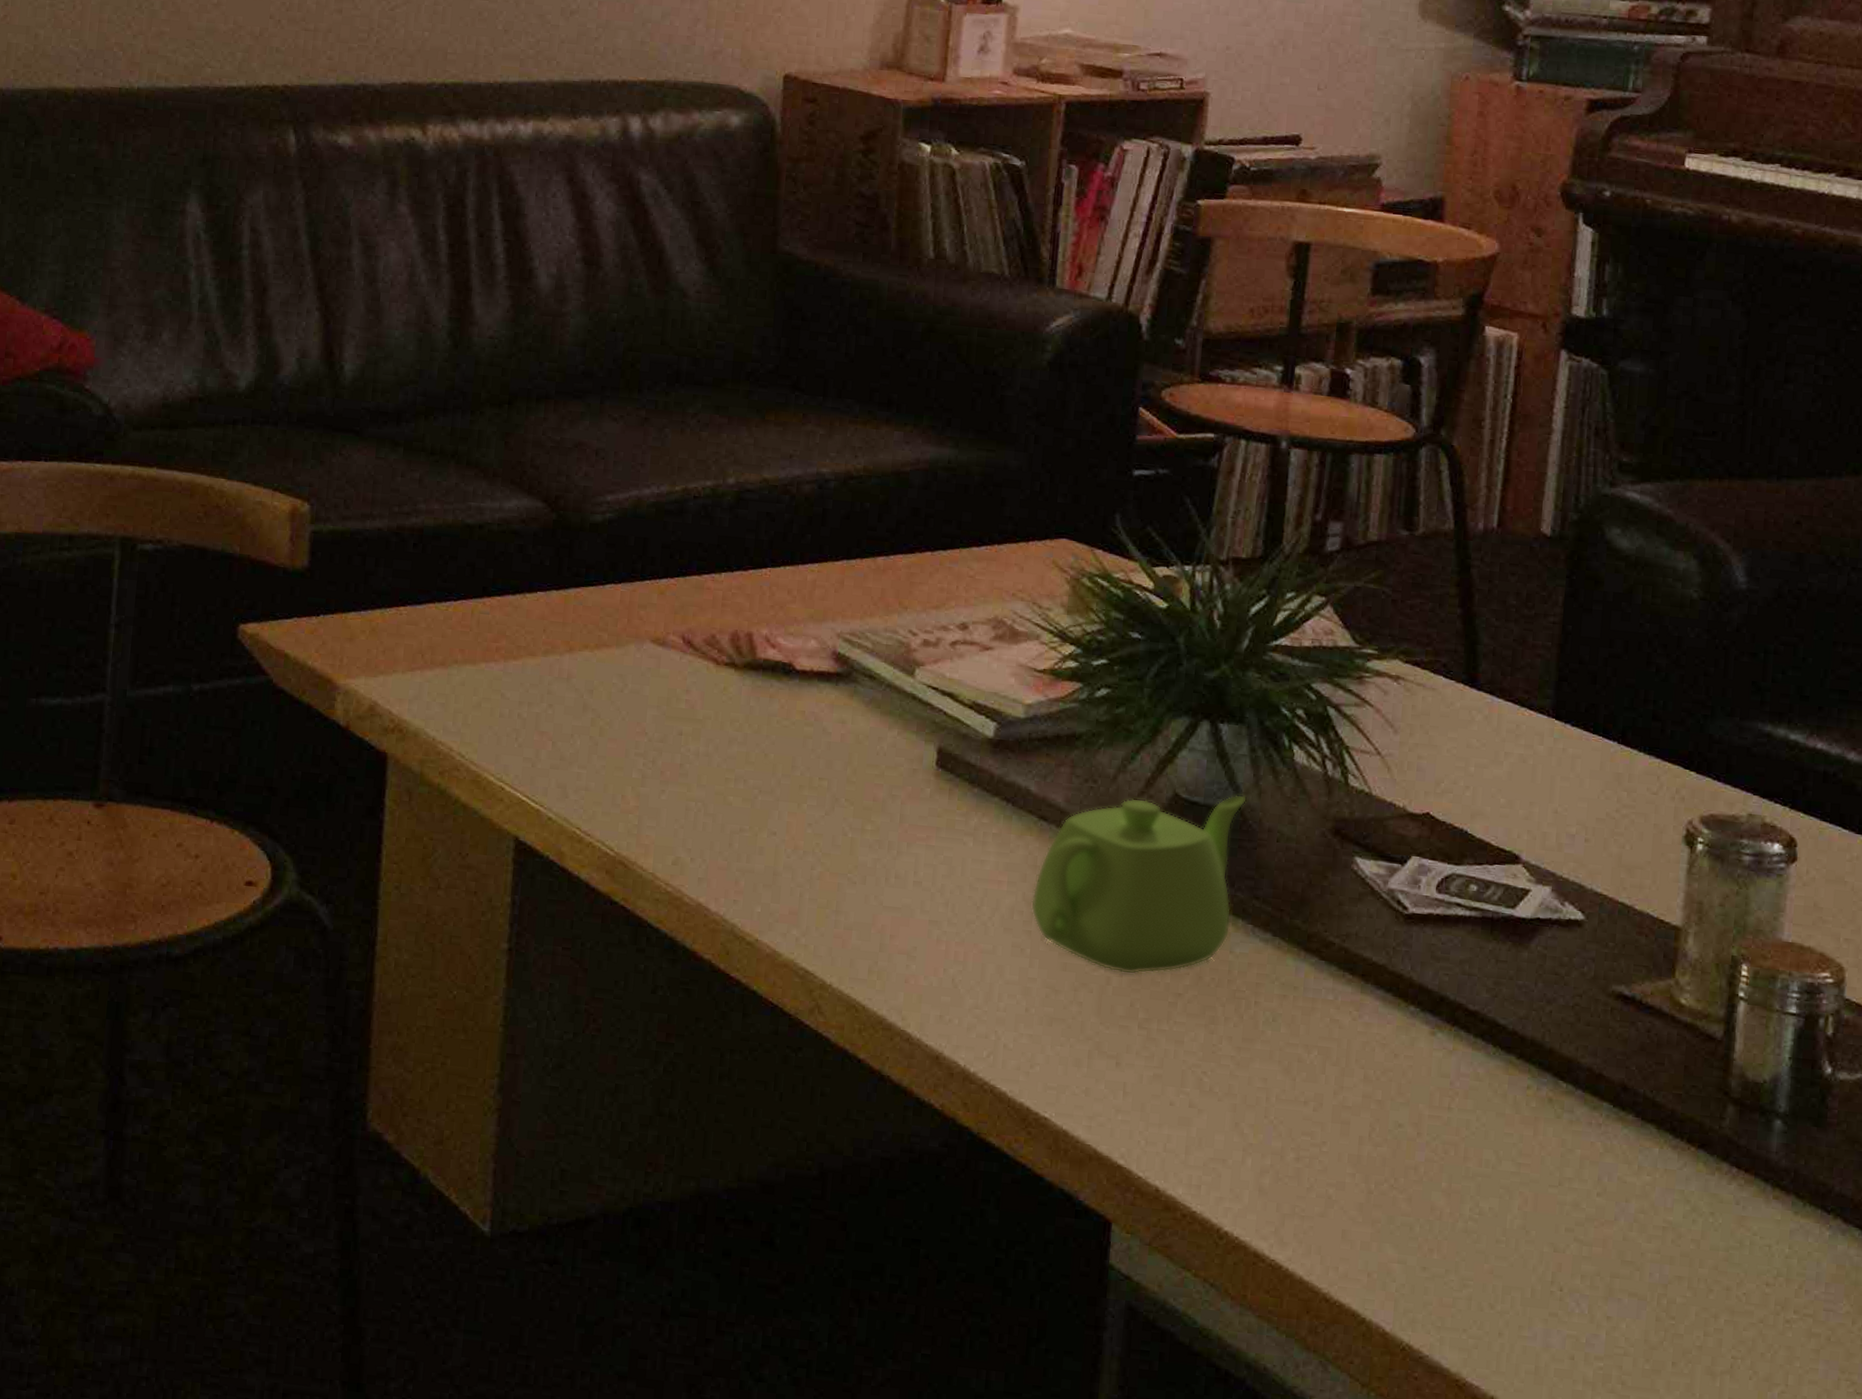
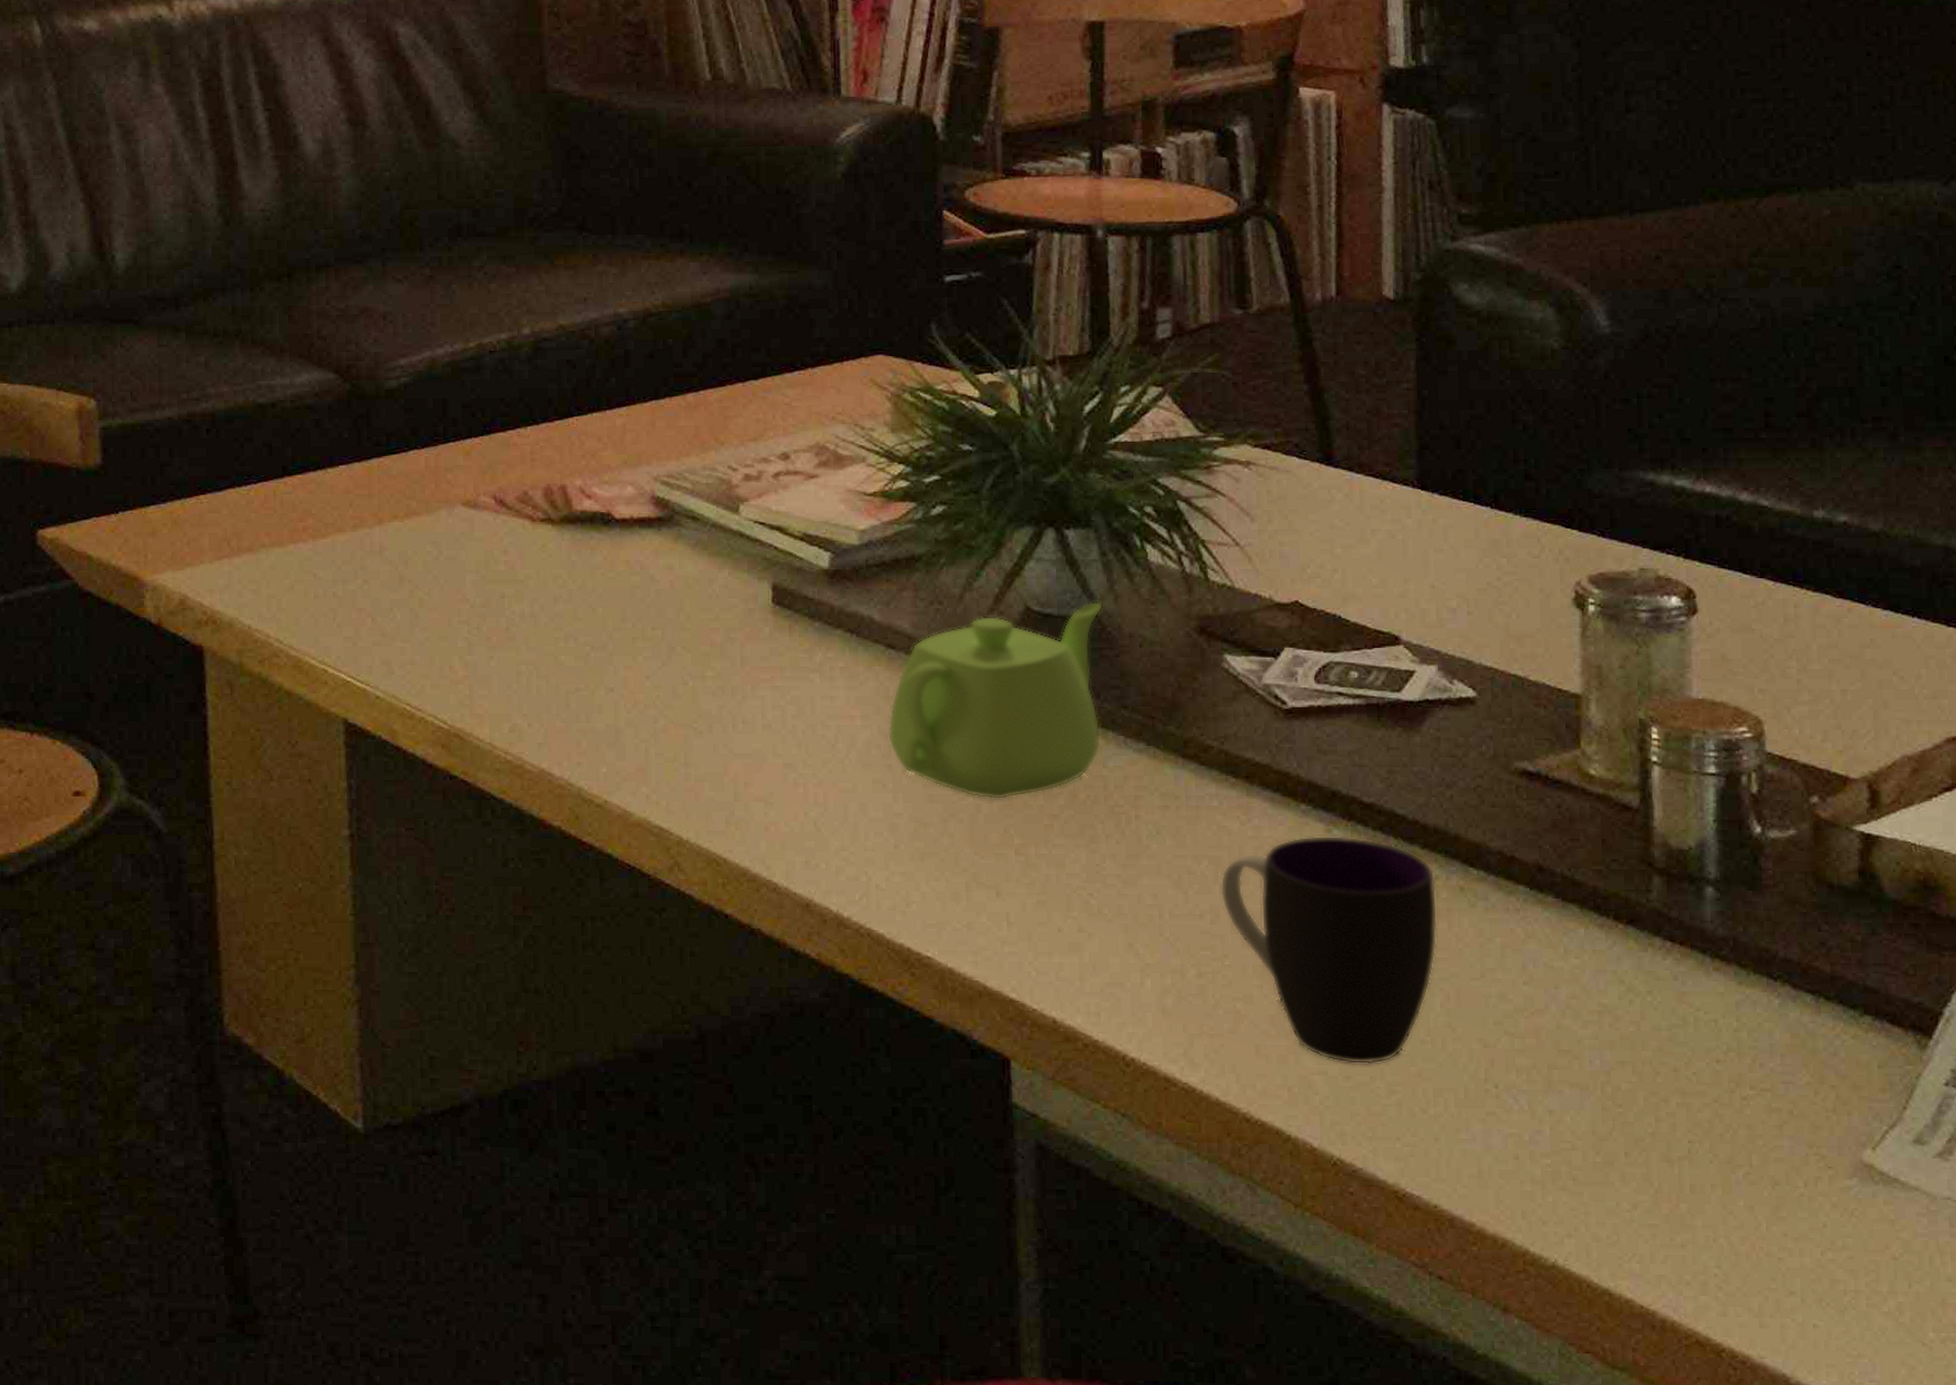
cup: none [1325,1036,1527,1258] -> present [1220,835,1438,1065]

